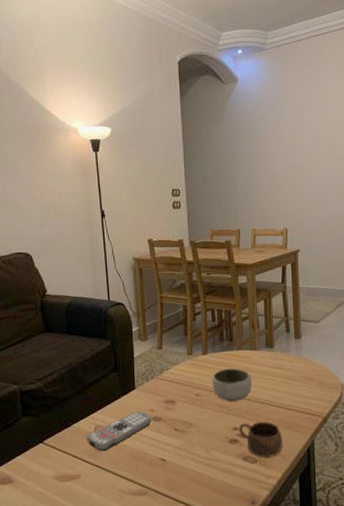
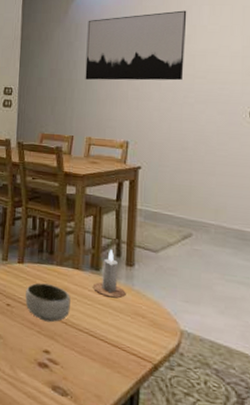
cup: present [239,421,283,458] -> none [50,346,101,395]
wall art: none [243,104,327,175] -> present [85,10,187,81]
candle: none [269,327,297,369] -> present [92,250,126,298]

